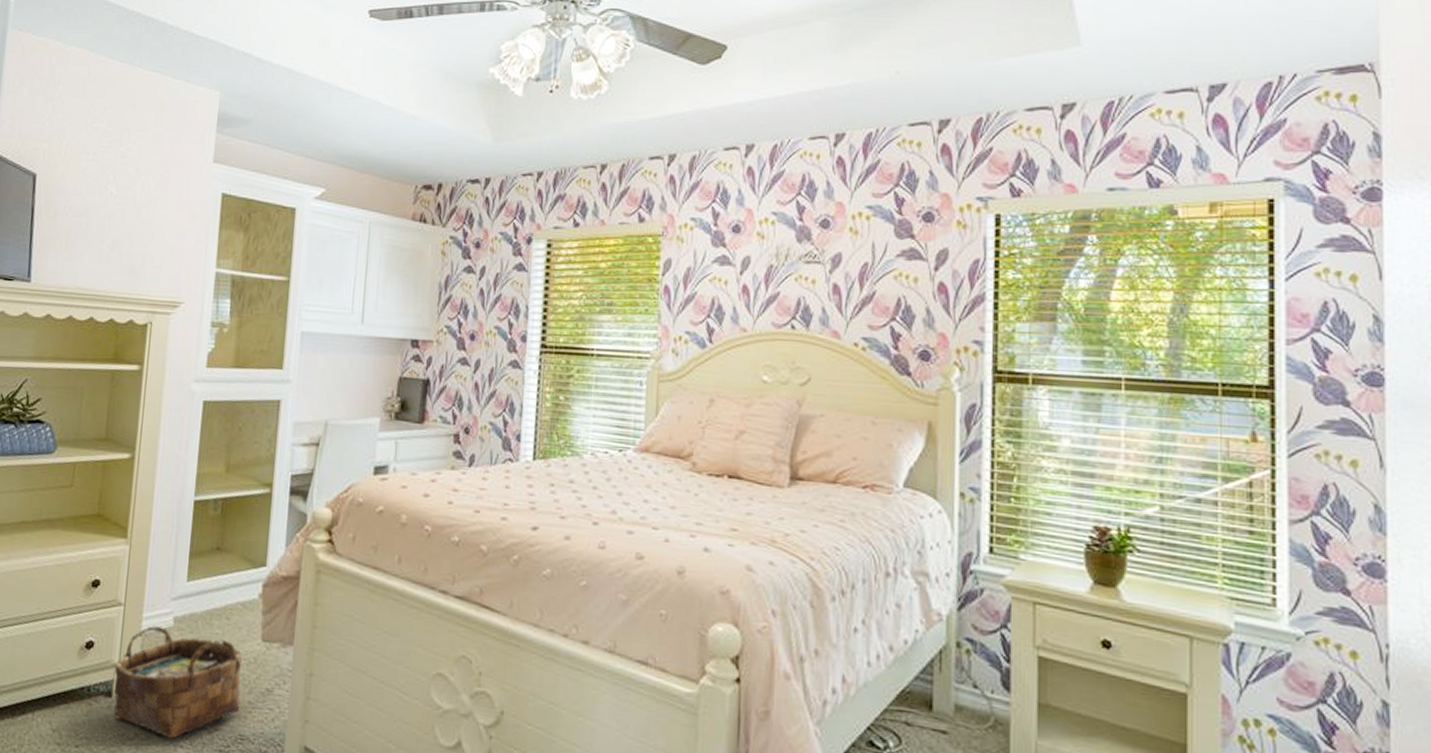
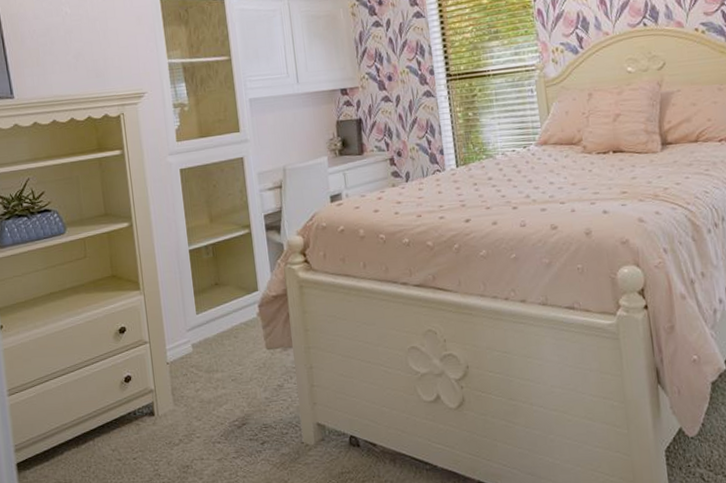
woven basket: present [113,626,243,739] -> none [152,354,260,438]

